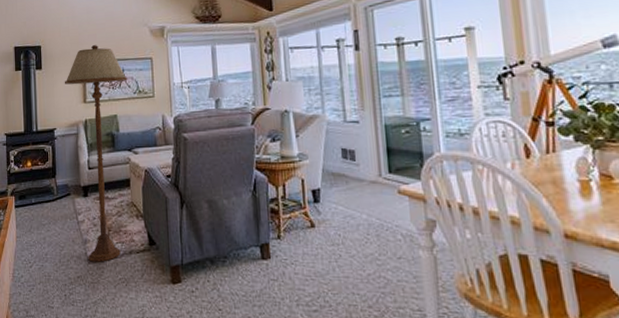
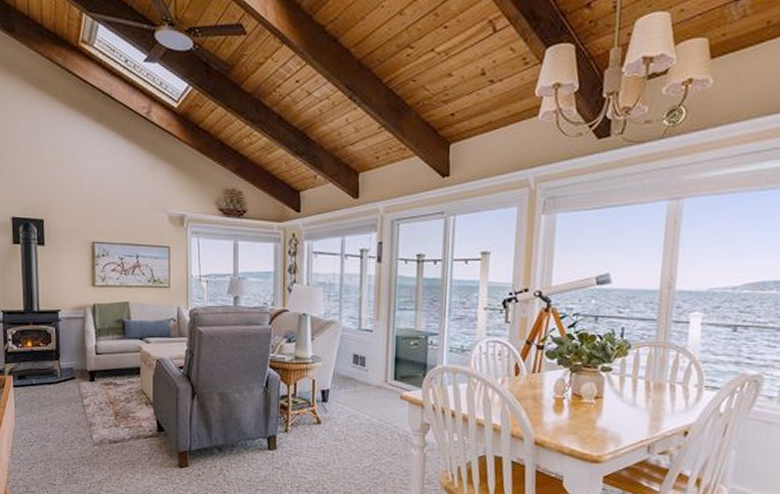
floor lamp: present [64,45,128,262] -> none [70,226,142,445]

